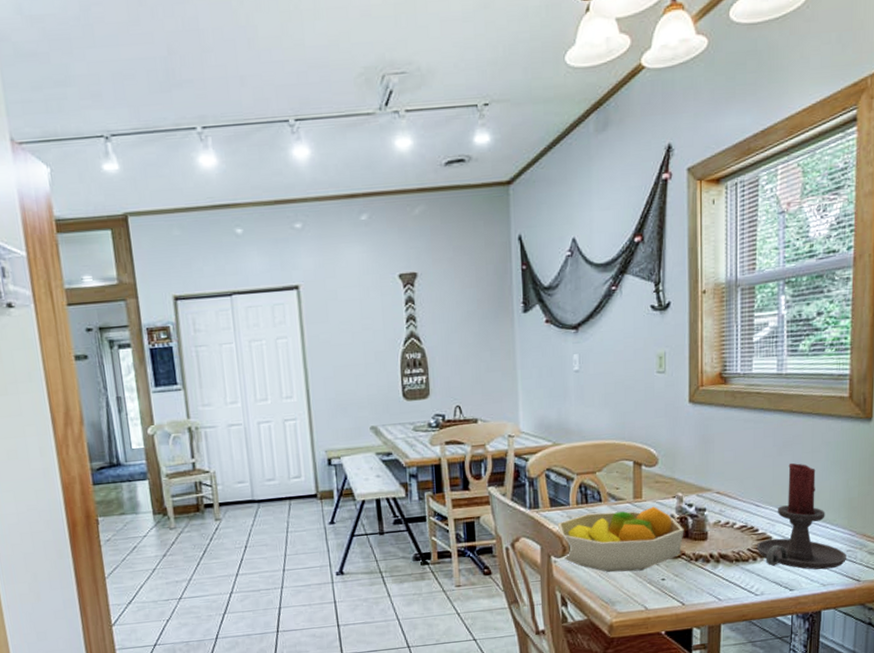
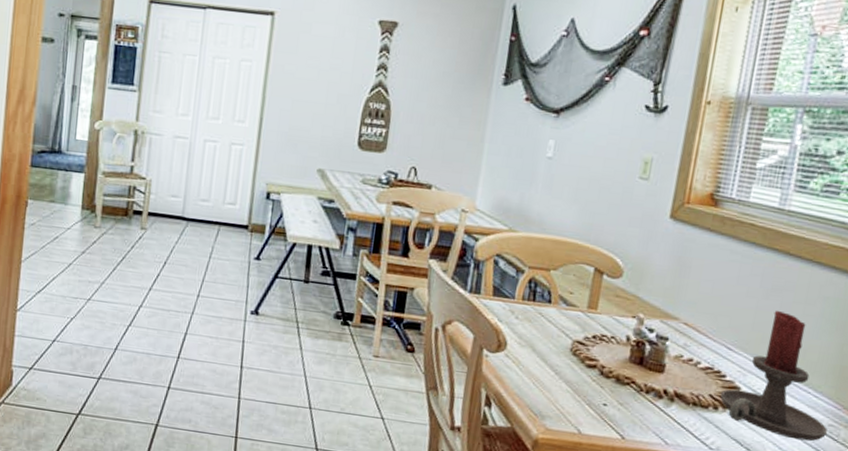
fruit bowl: present [557,506,684,573] -> none [496,312,639,389]

